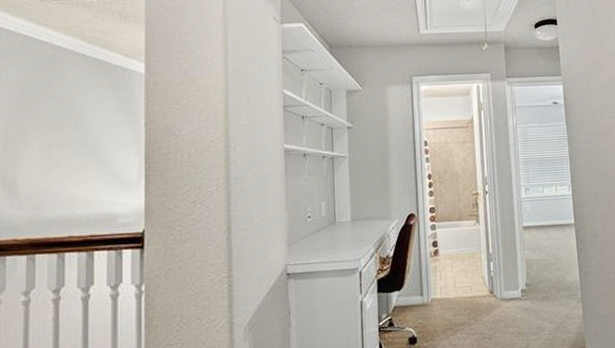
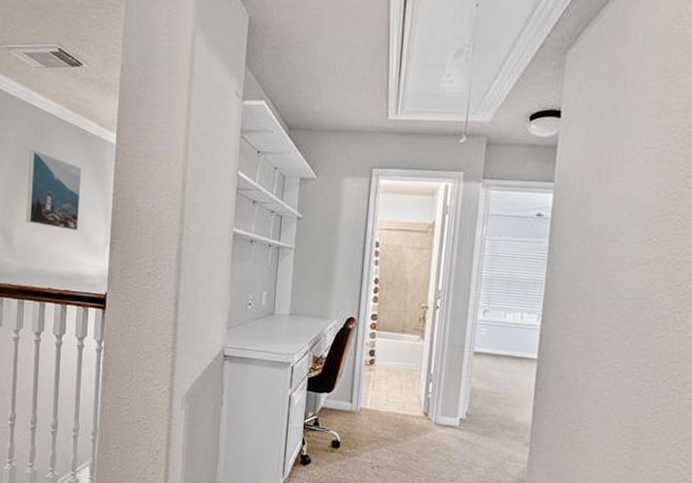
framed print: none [35,86,105,168] -> present [26,150,82,230]

